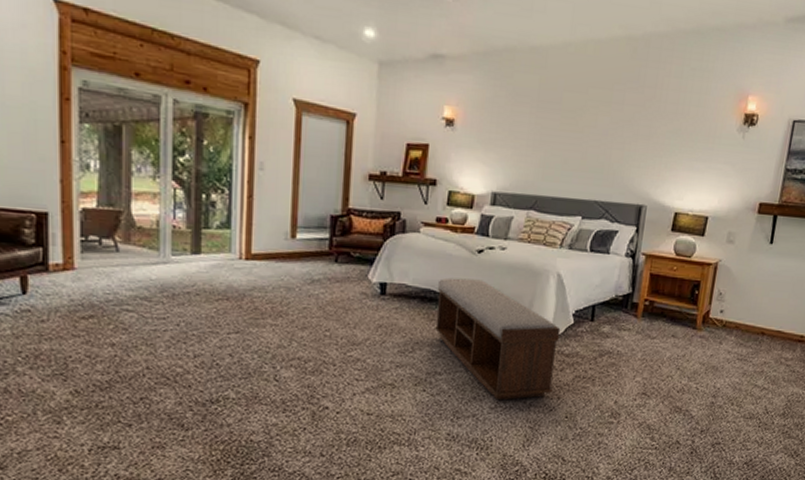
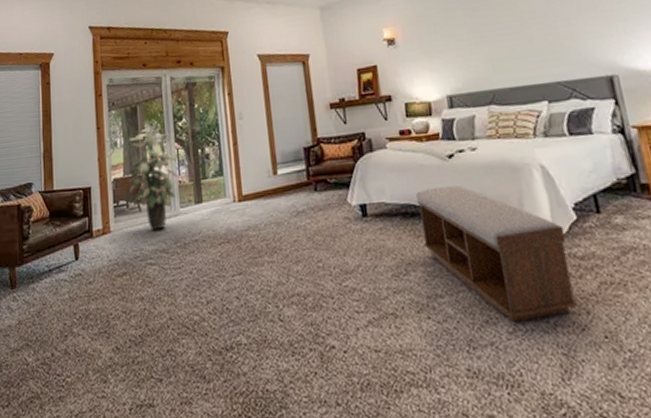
indoor plant: none [101,156,172,276] -> present [127,129,178,231]

